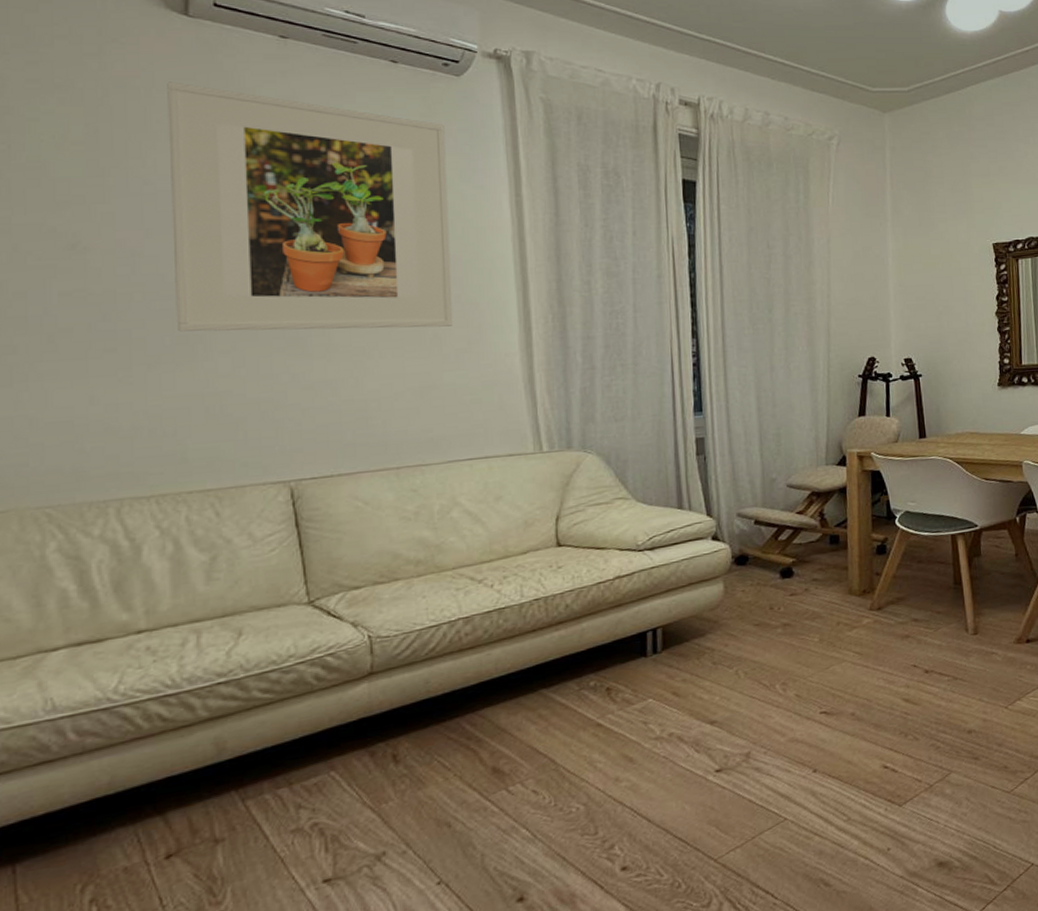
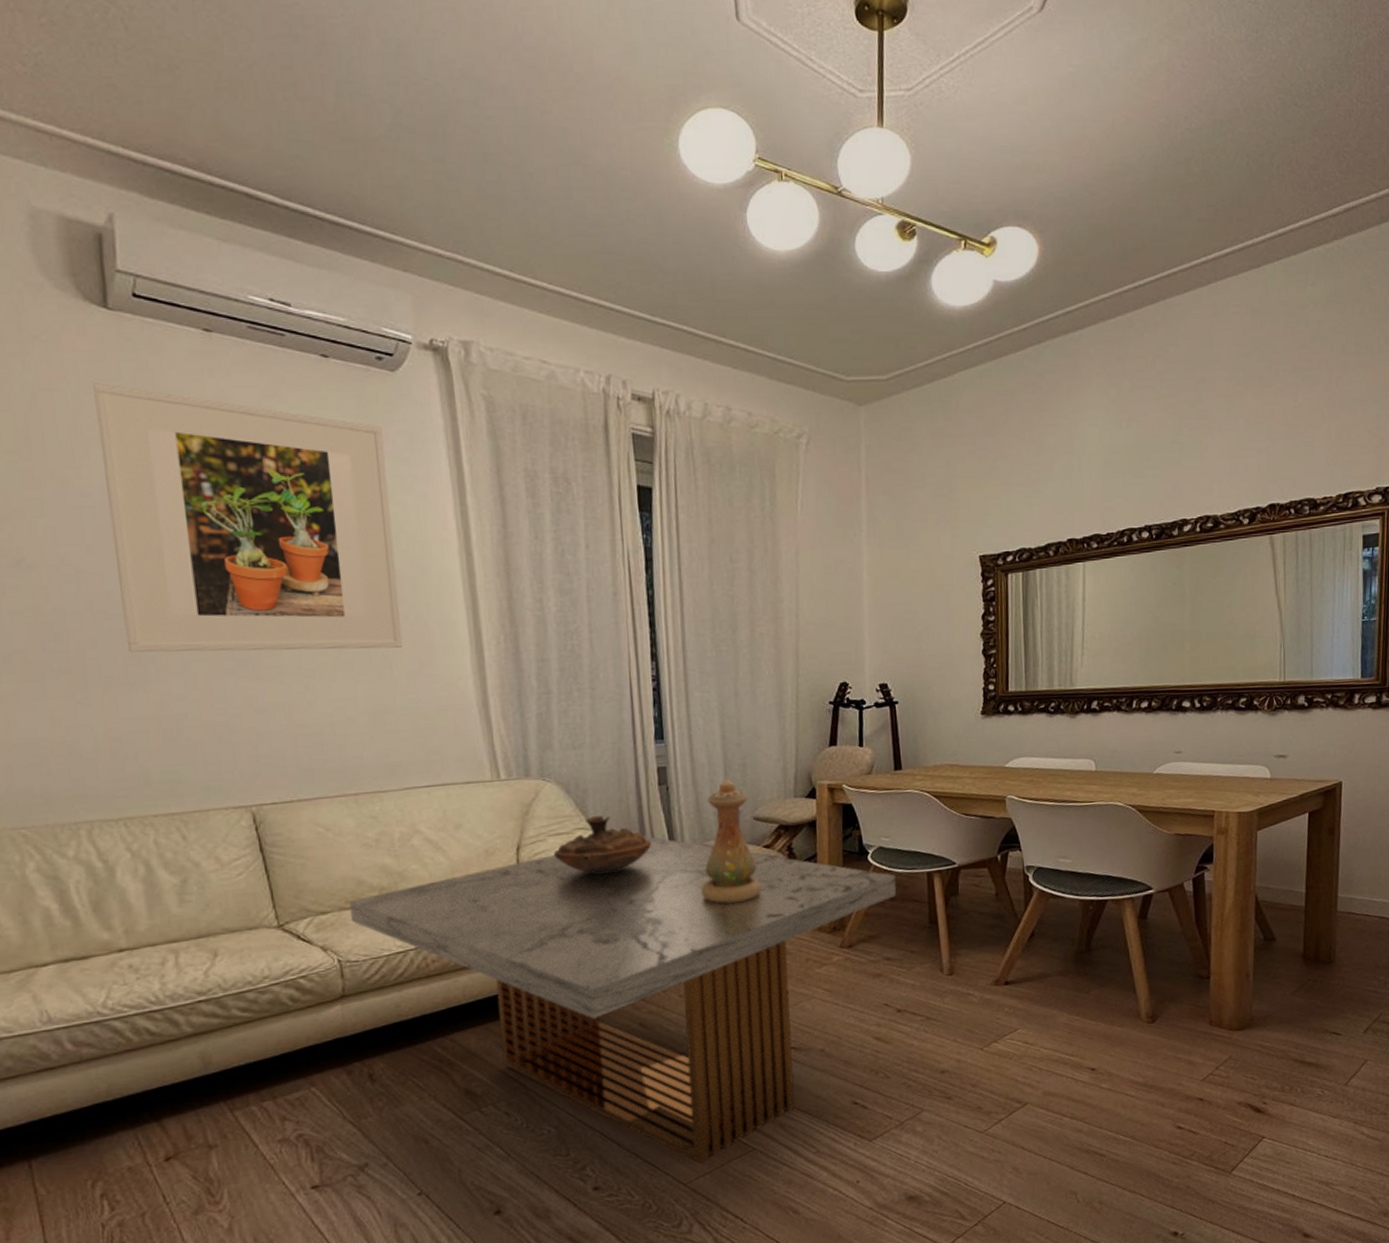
coffee table: none [384,504,923,837] -> present [350,836,897,1164]
decorative bowl: none [593,484,688,542] -> present [554,815,651,873]
vase: none [736,448,795,569] -> present [701,778,762,904]

